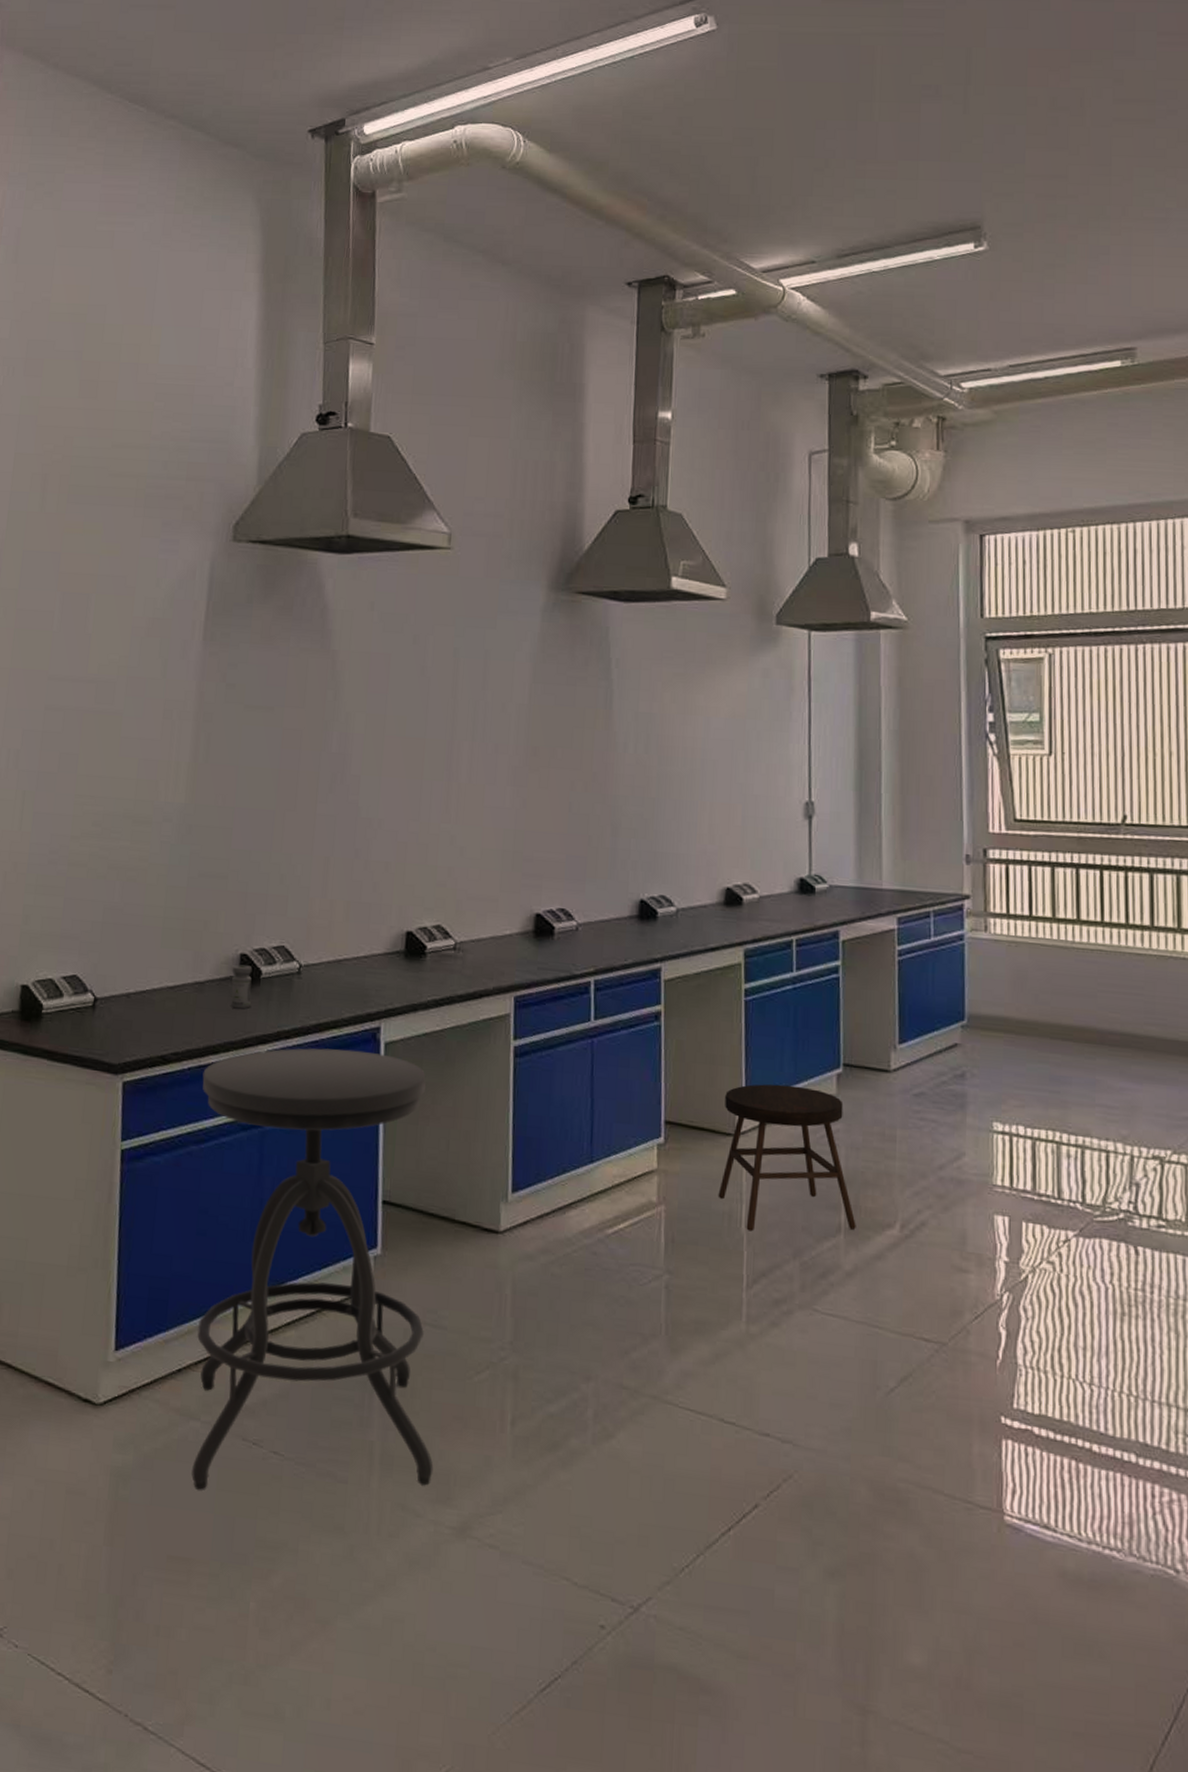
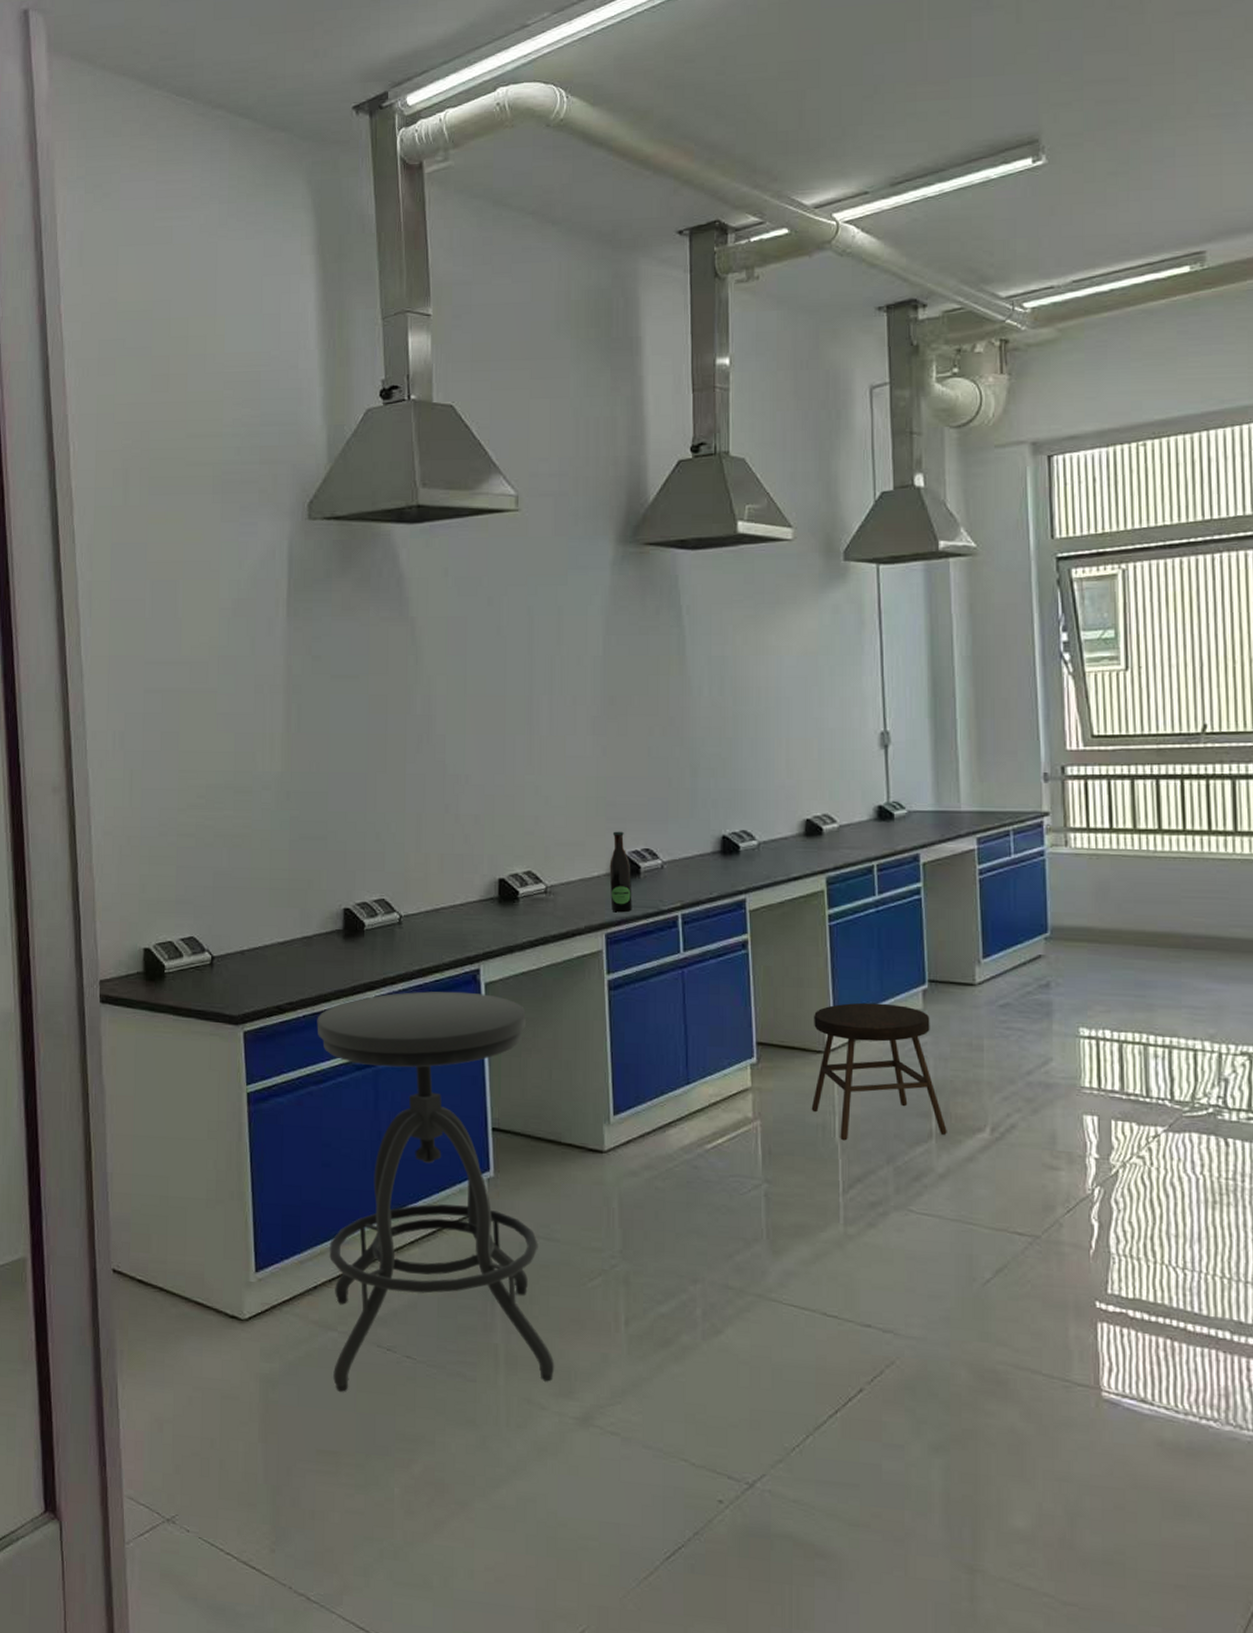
medicine bottle: present [231,964,253,1010] -> none [337,918,357,960]
bottle: none [521,888,545,976] -> present [609,831,632,913]

